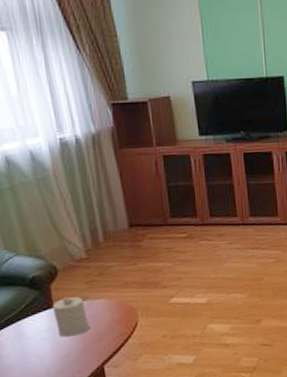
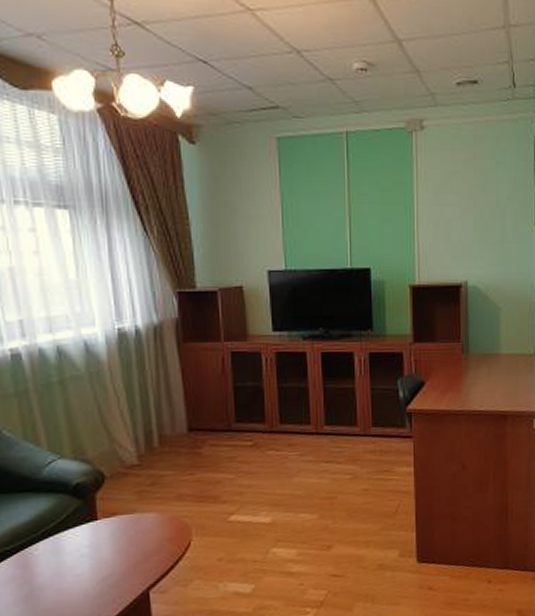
candle: present [52,297,91,337] -> none [96,508,137,555]

